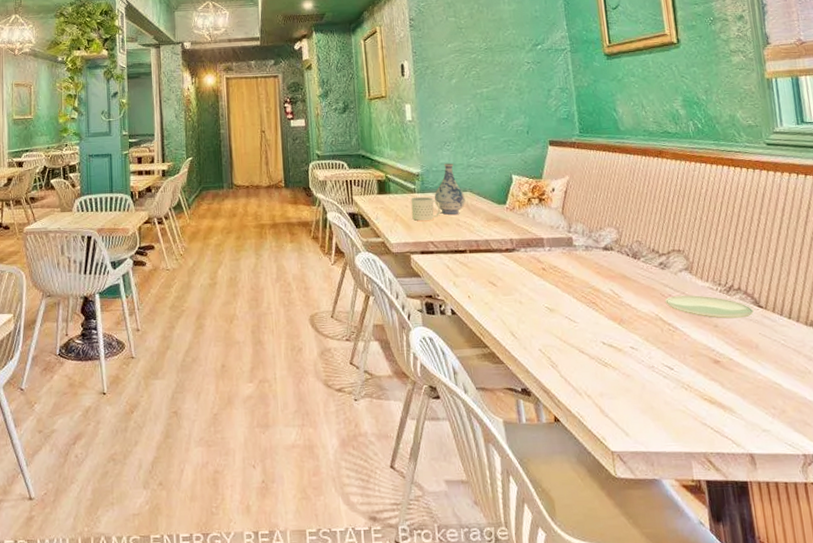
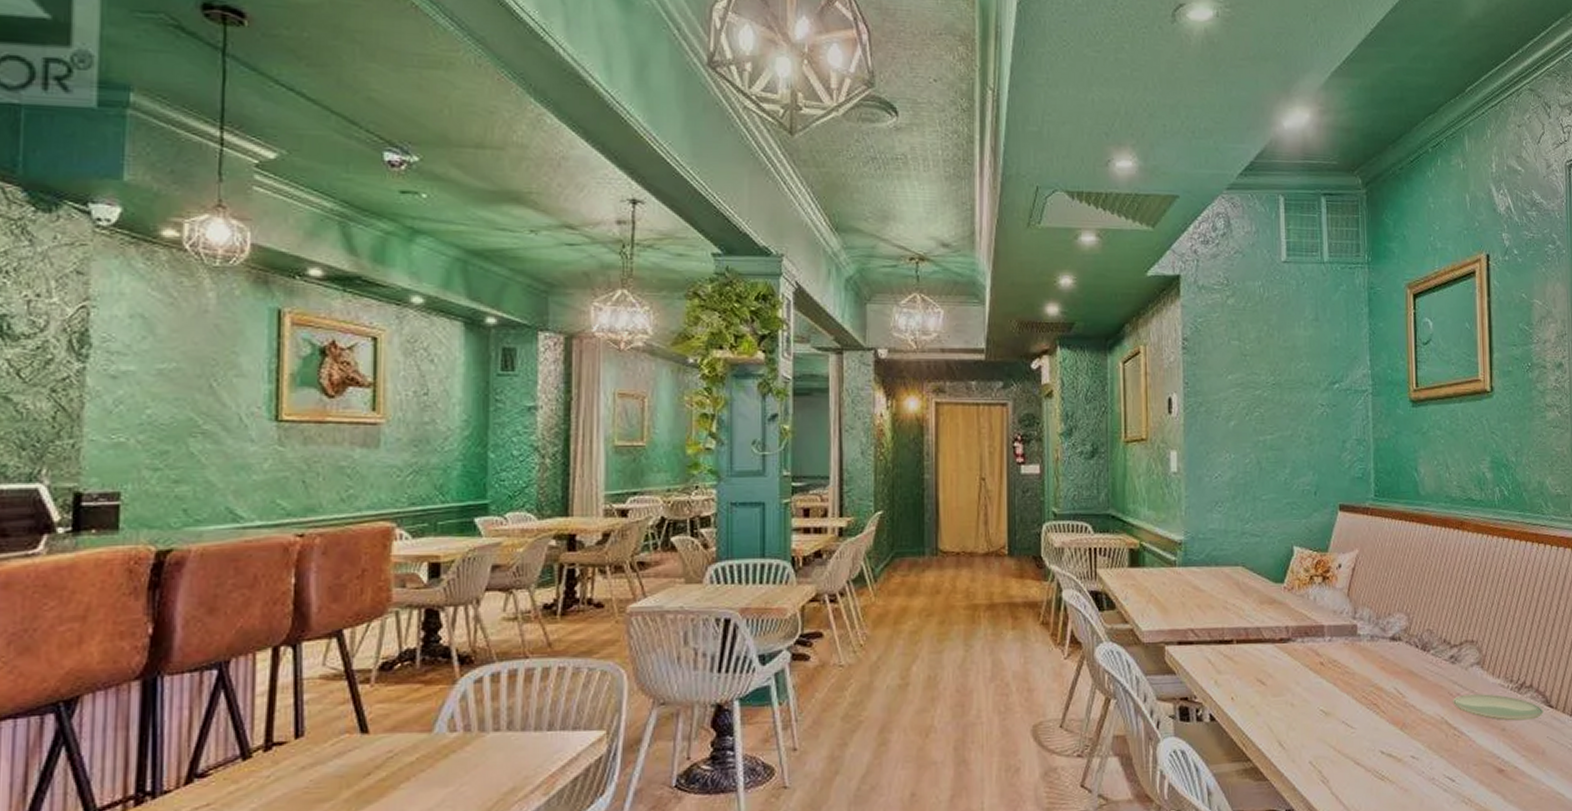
mug: present [410,196,441,222] -> none [1169,571,1206,603]
vase: present [434,163,466,215] -> none [1198,529,1236,595]

